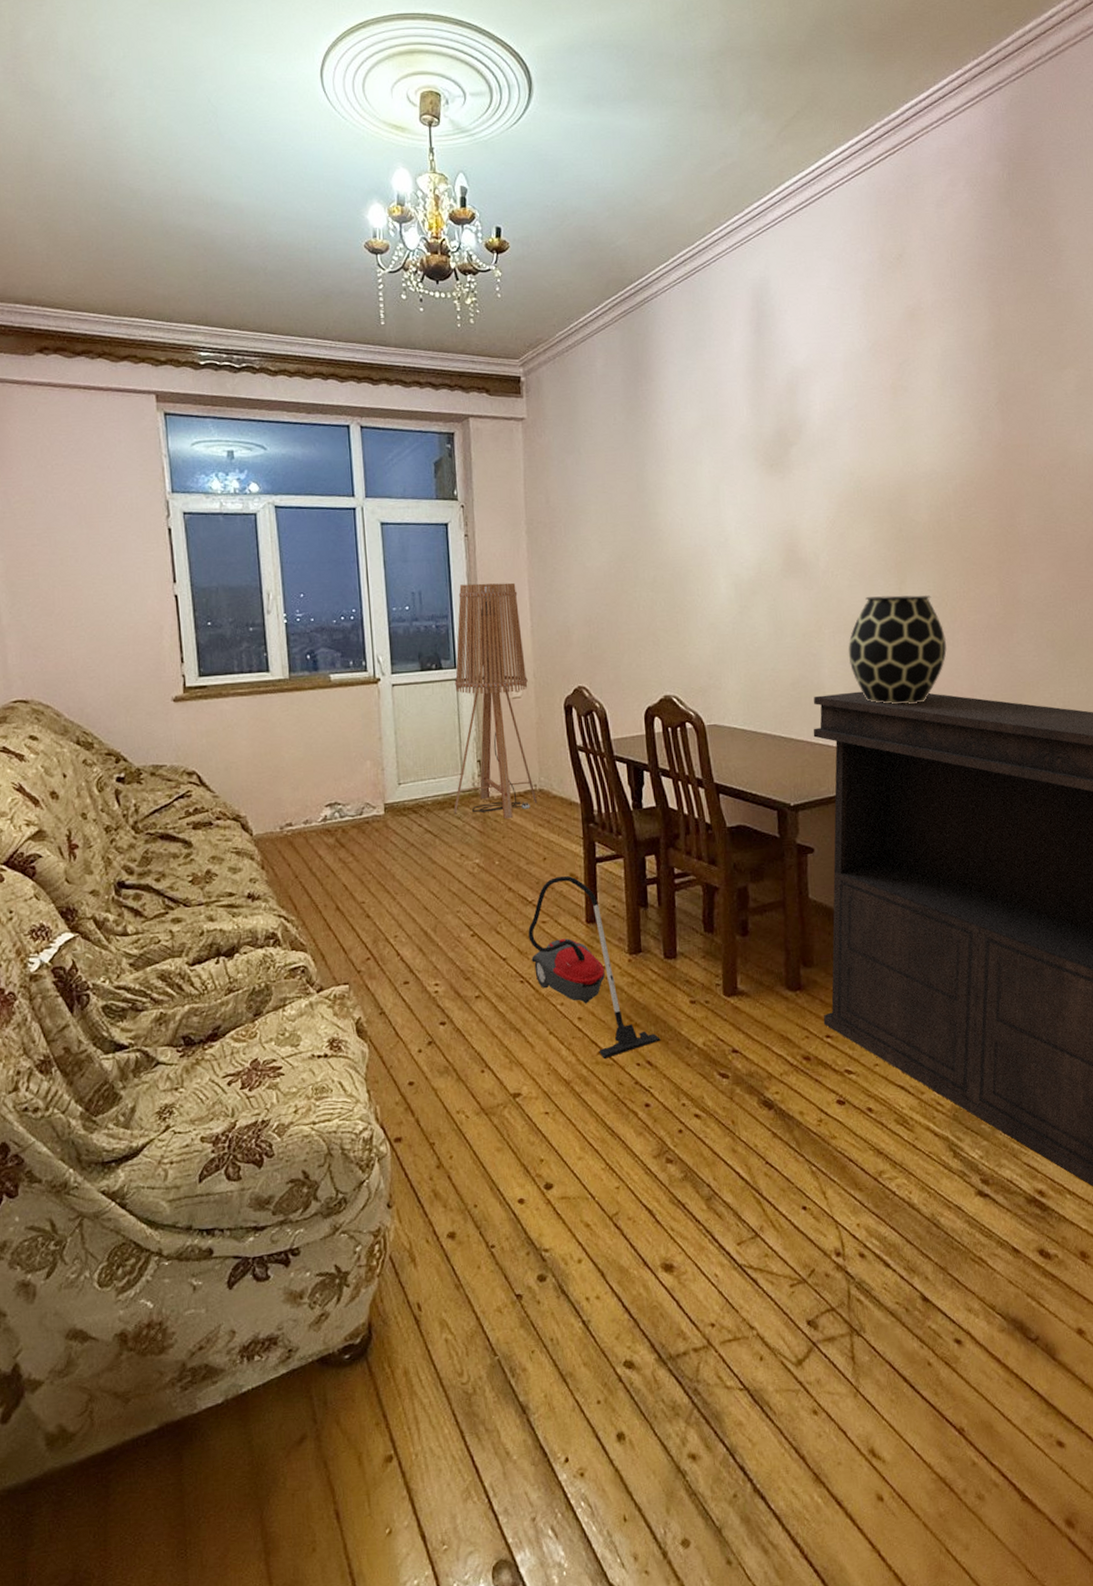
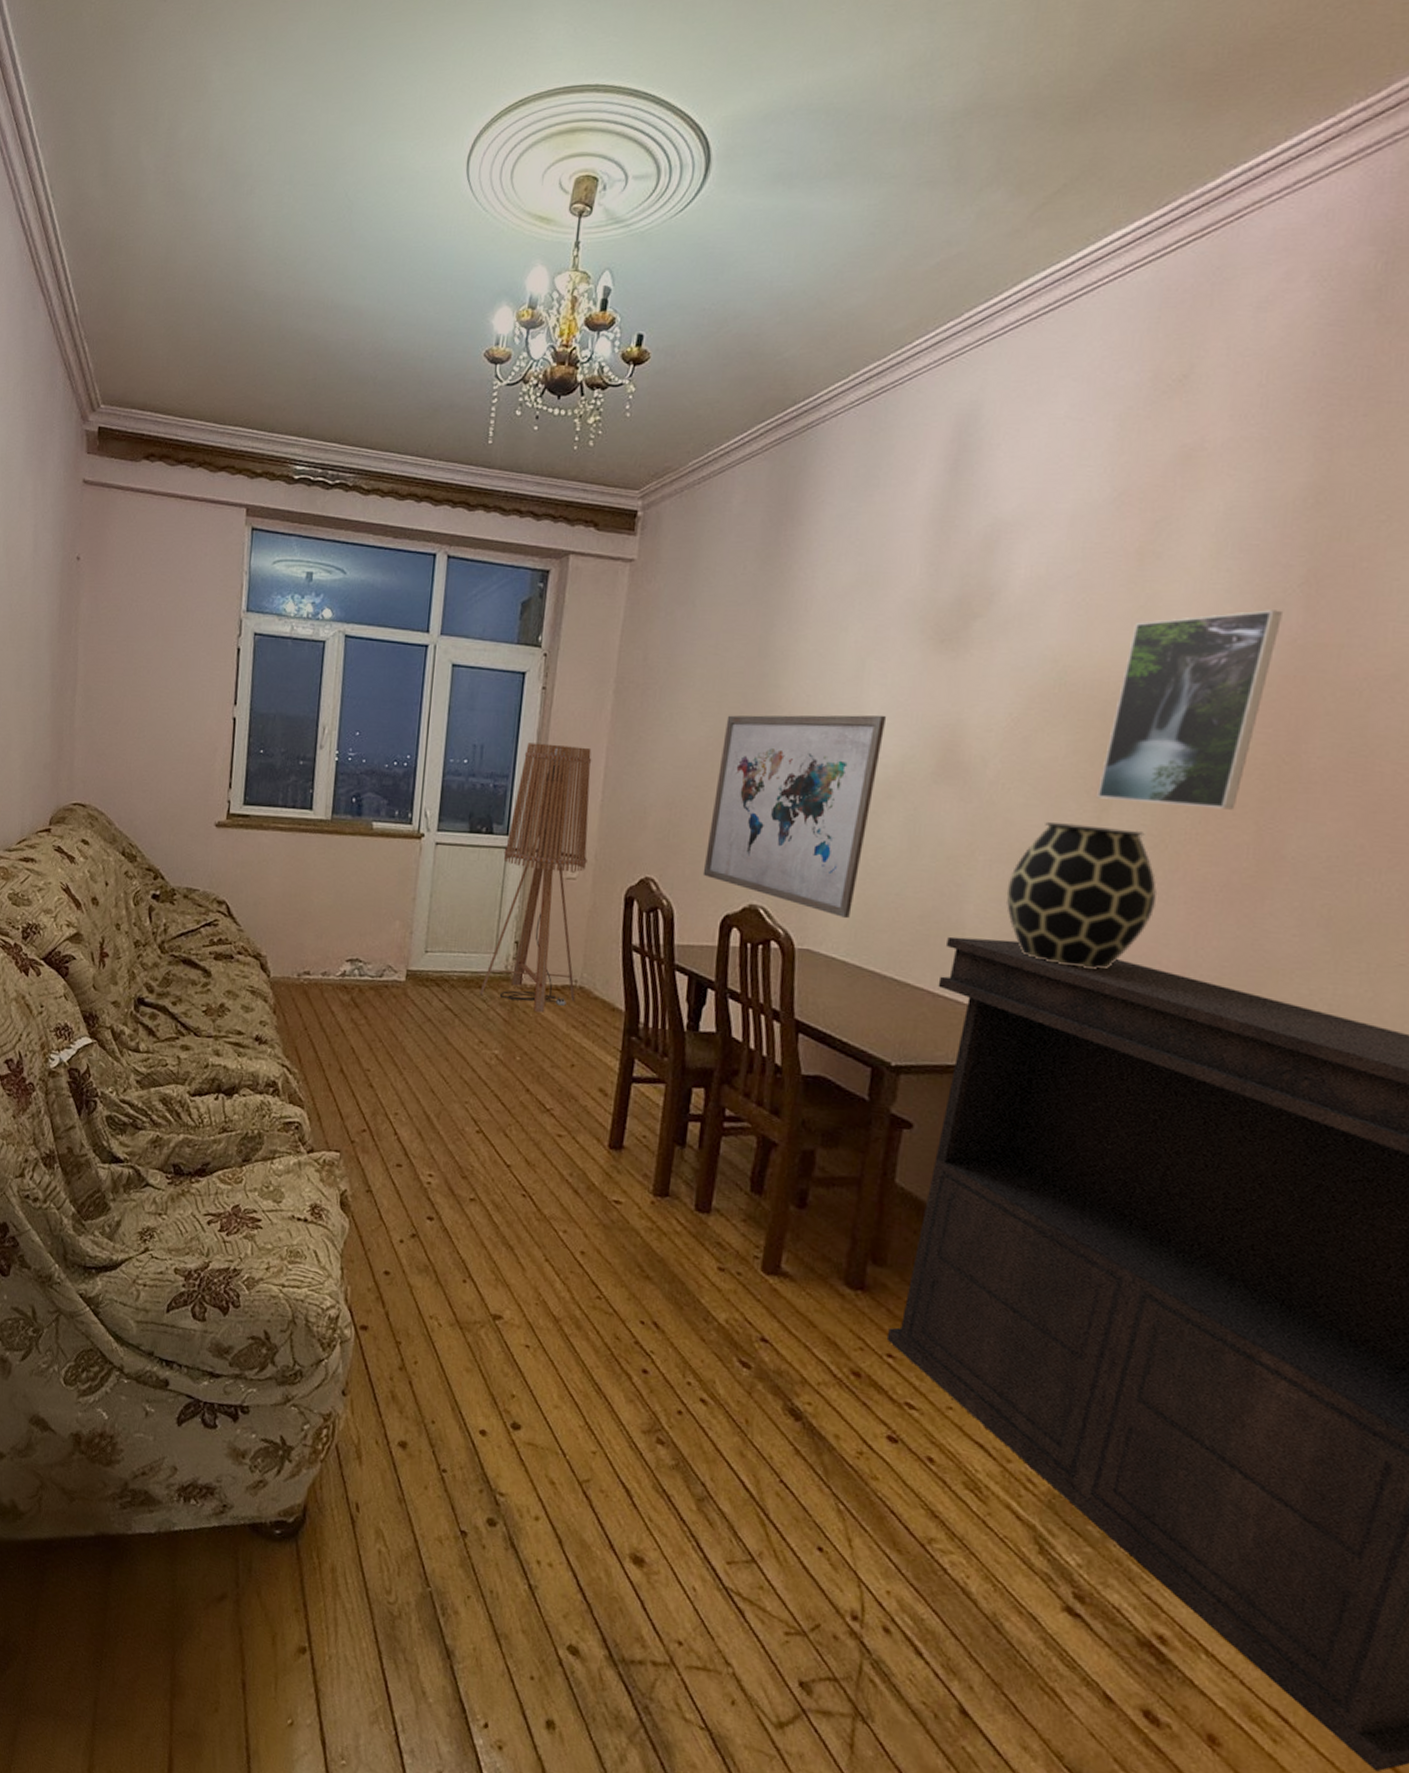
vacuum cleaner: present [528,875,661,1059] -> none [538,1088,674,1306]
wall art: none [621,528,742,695] -> present [702,715,887,919]
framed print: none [895,423,989,574] -> present [1097,610,1282,810]

